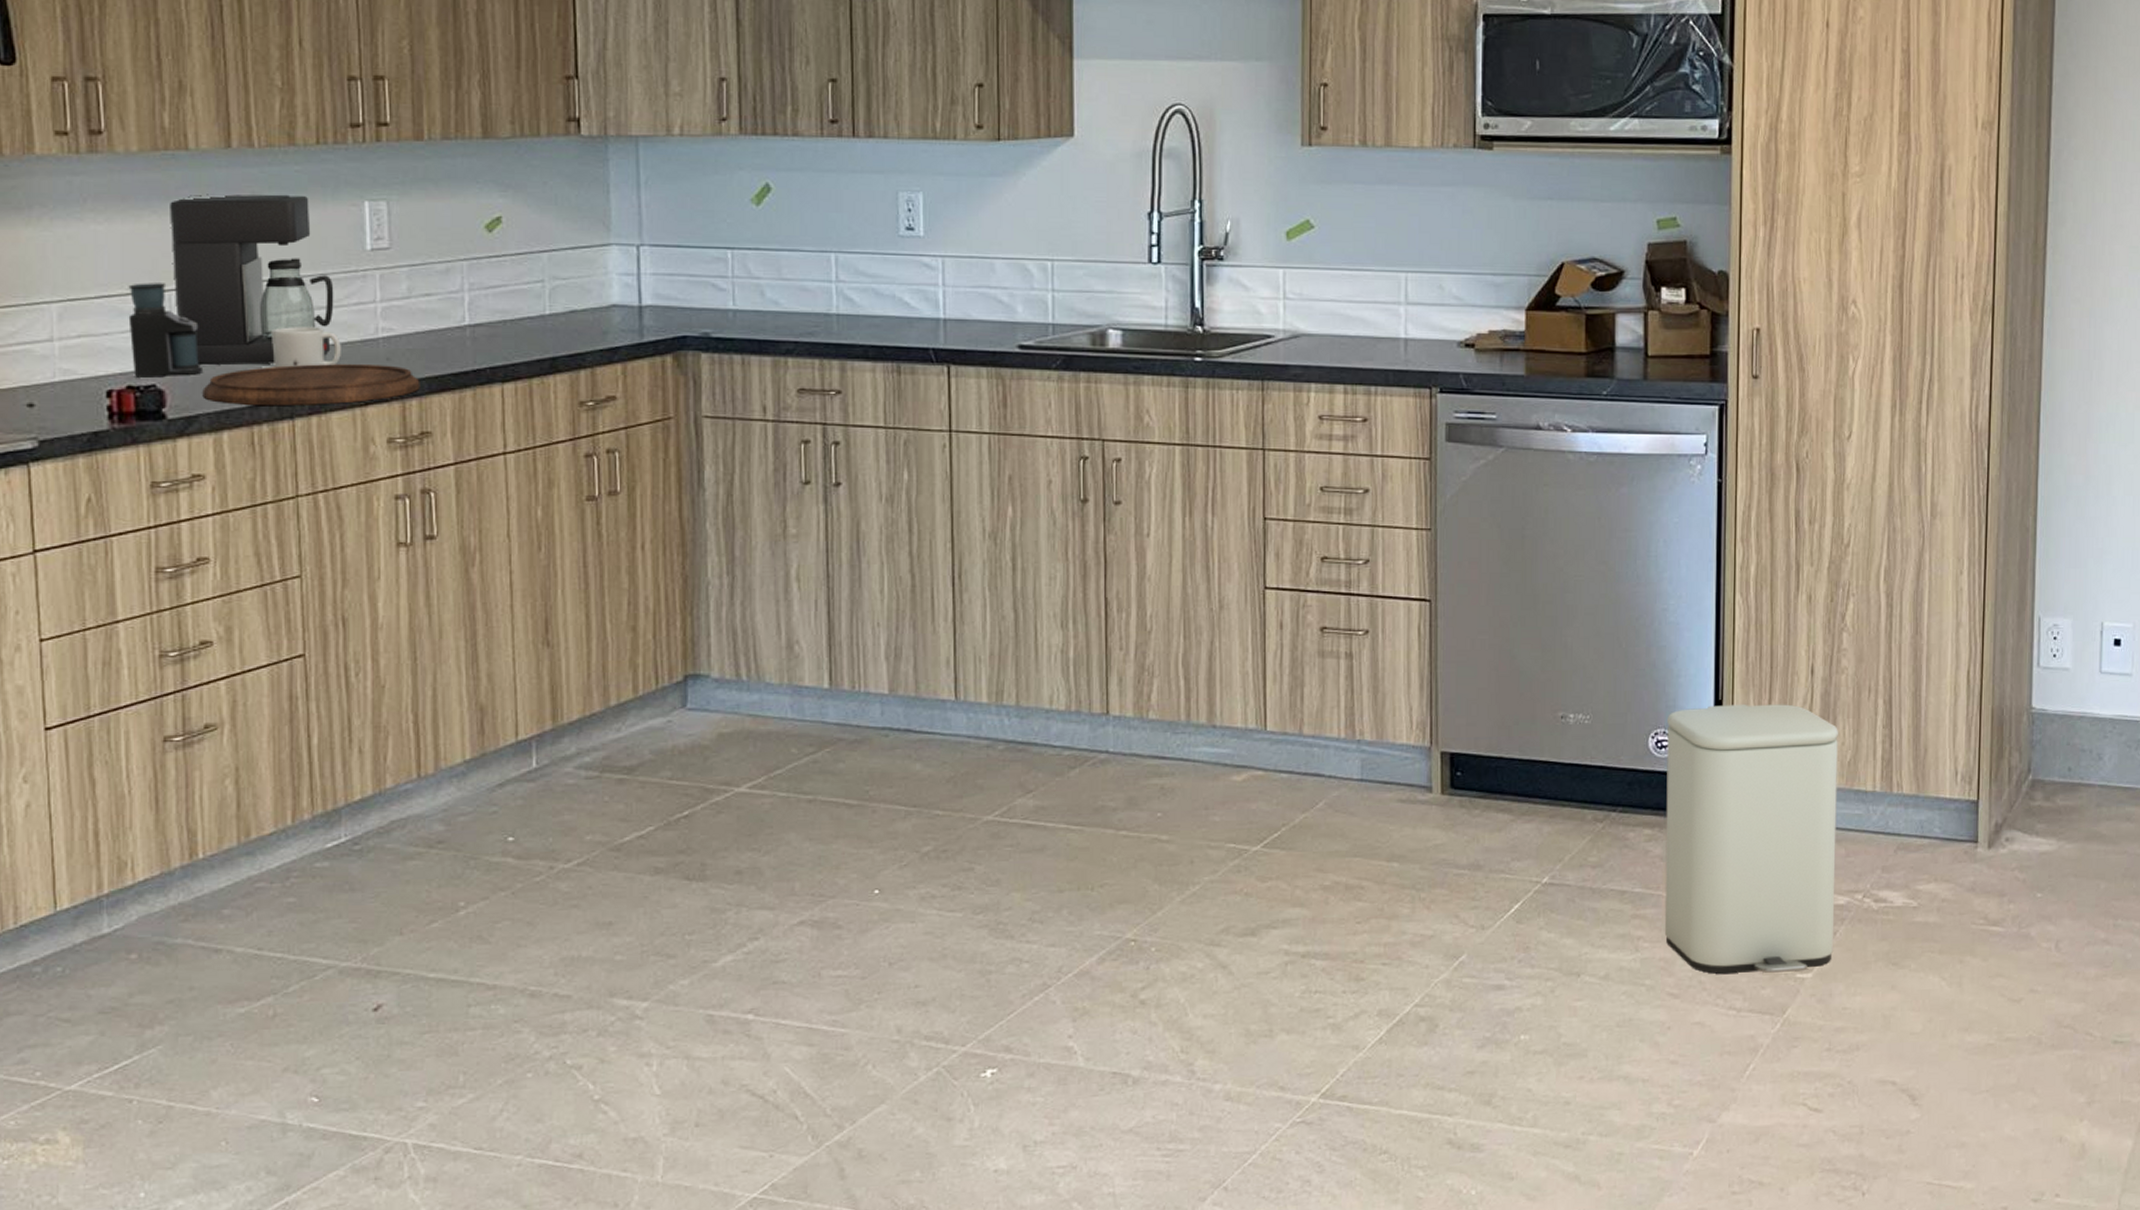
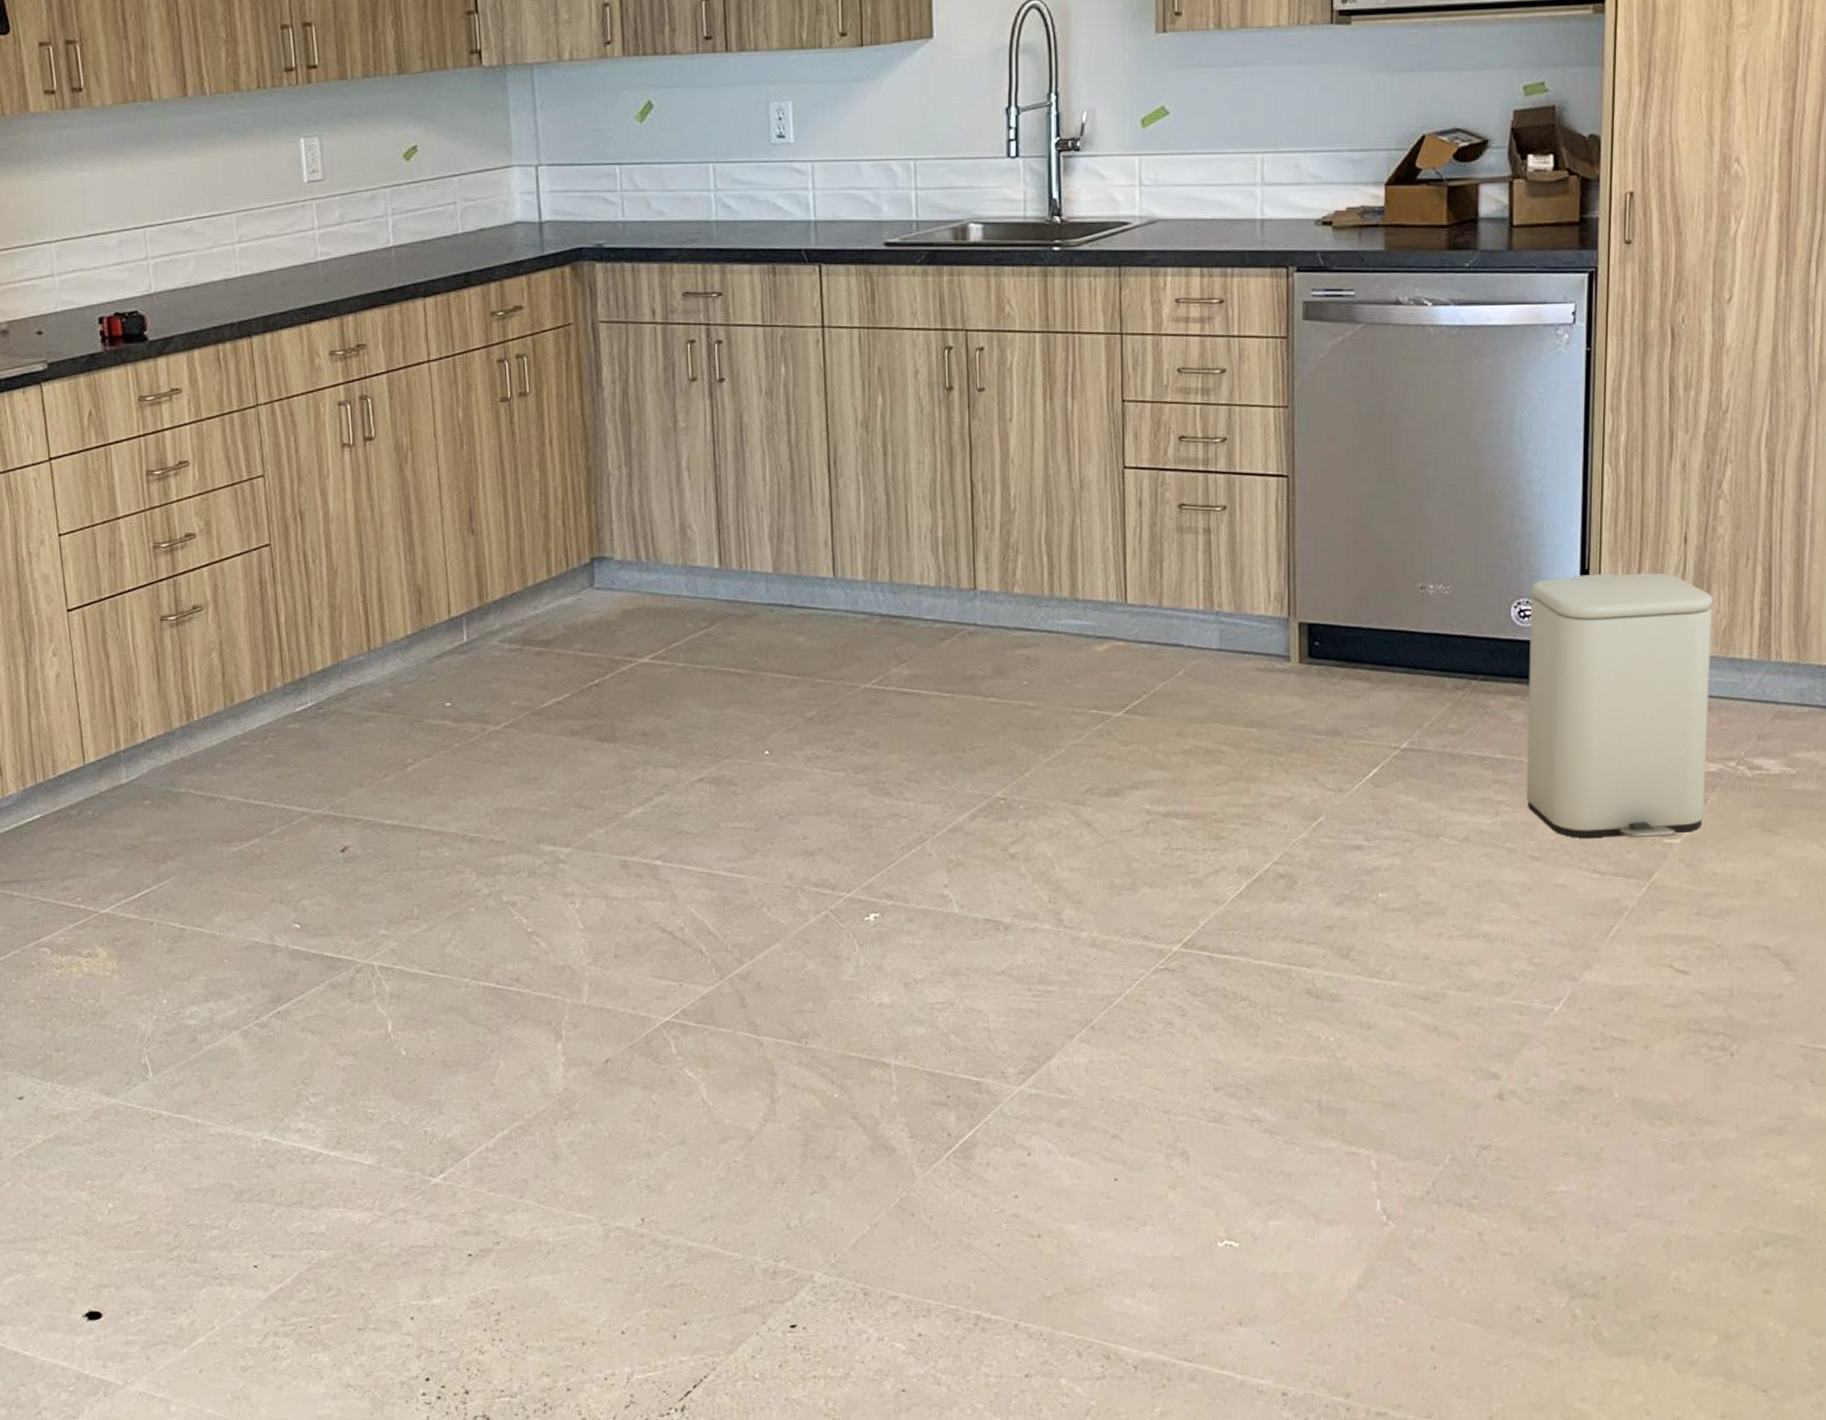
coffee grinder: present [128,283,204,378] -> none [111,221,176,305]
coffee maker: present [170,194,334,366] -> none [140,136,279,293]
cutting board: present [202,364,420,407] -> none [175,285,355,327]
mug: present [270,327,341,368] -> none [228,254,287,292]

